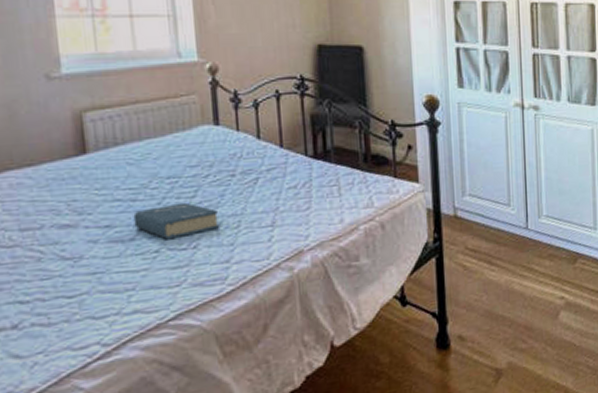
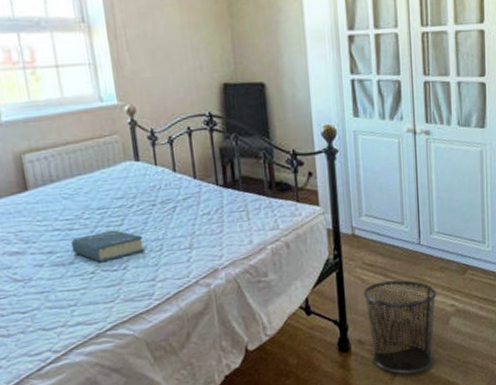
waste bin: none [465,267,545,376] -> present [363,280,437,375]

